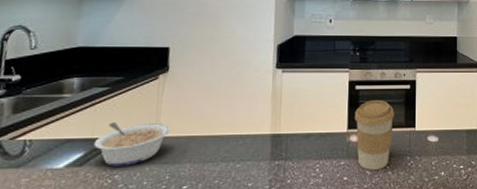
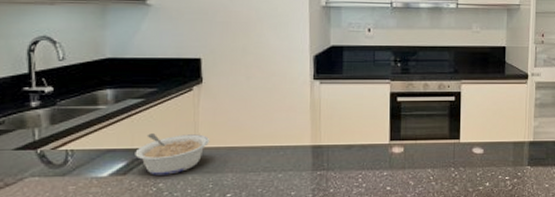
coffee cup: present [355,99,395,170] -> none [397,111,439,180]

